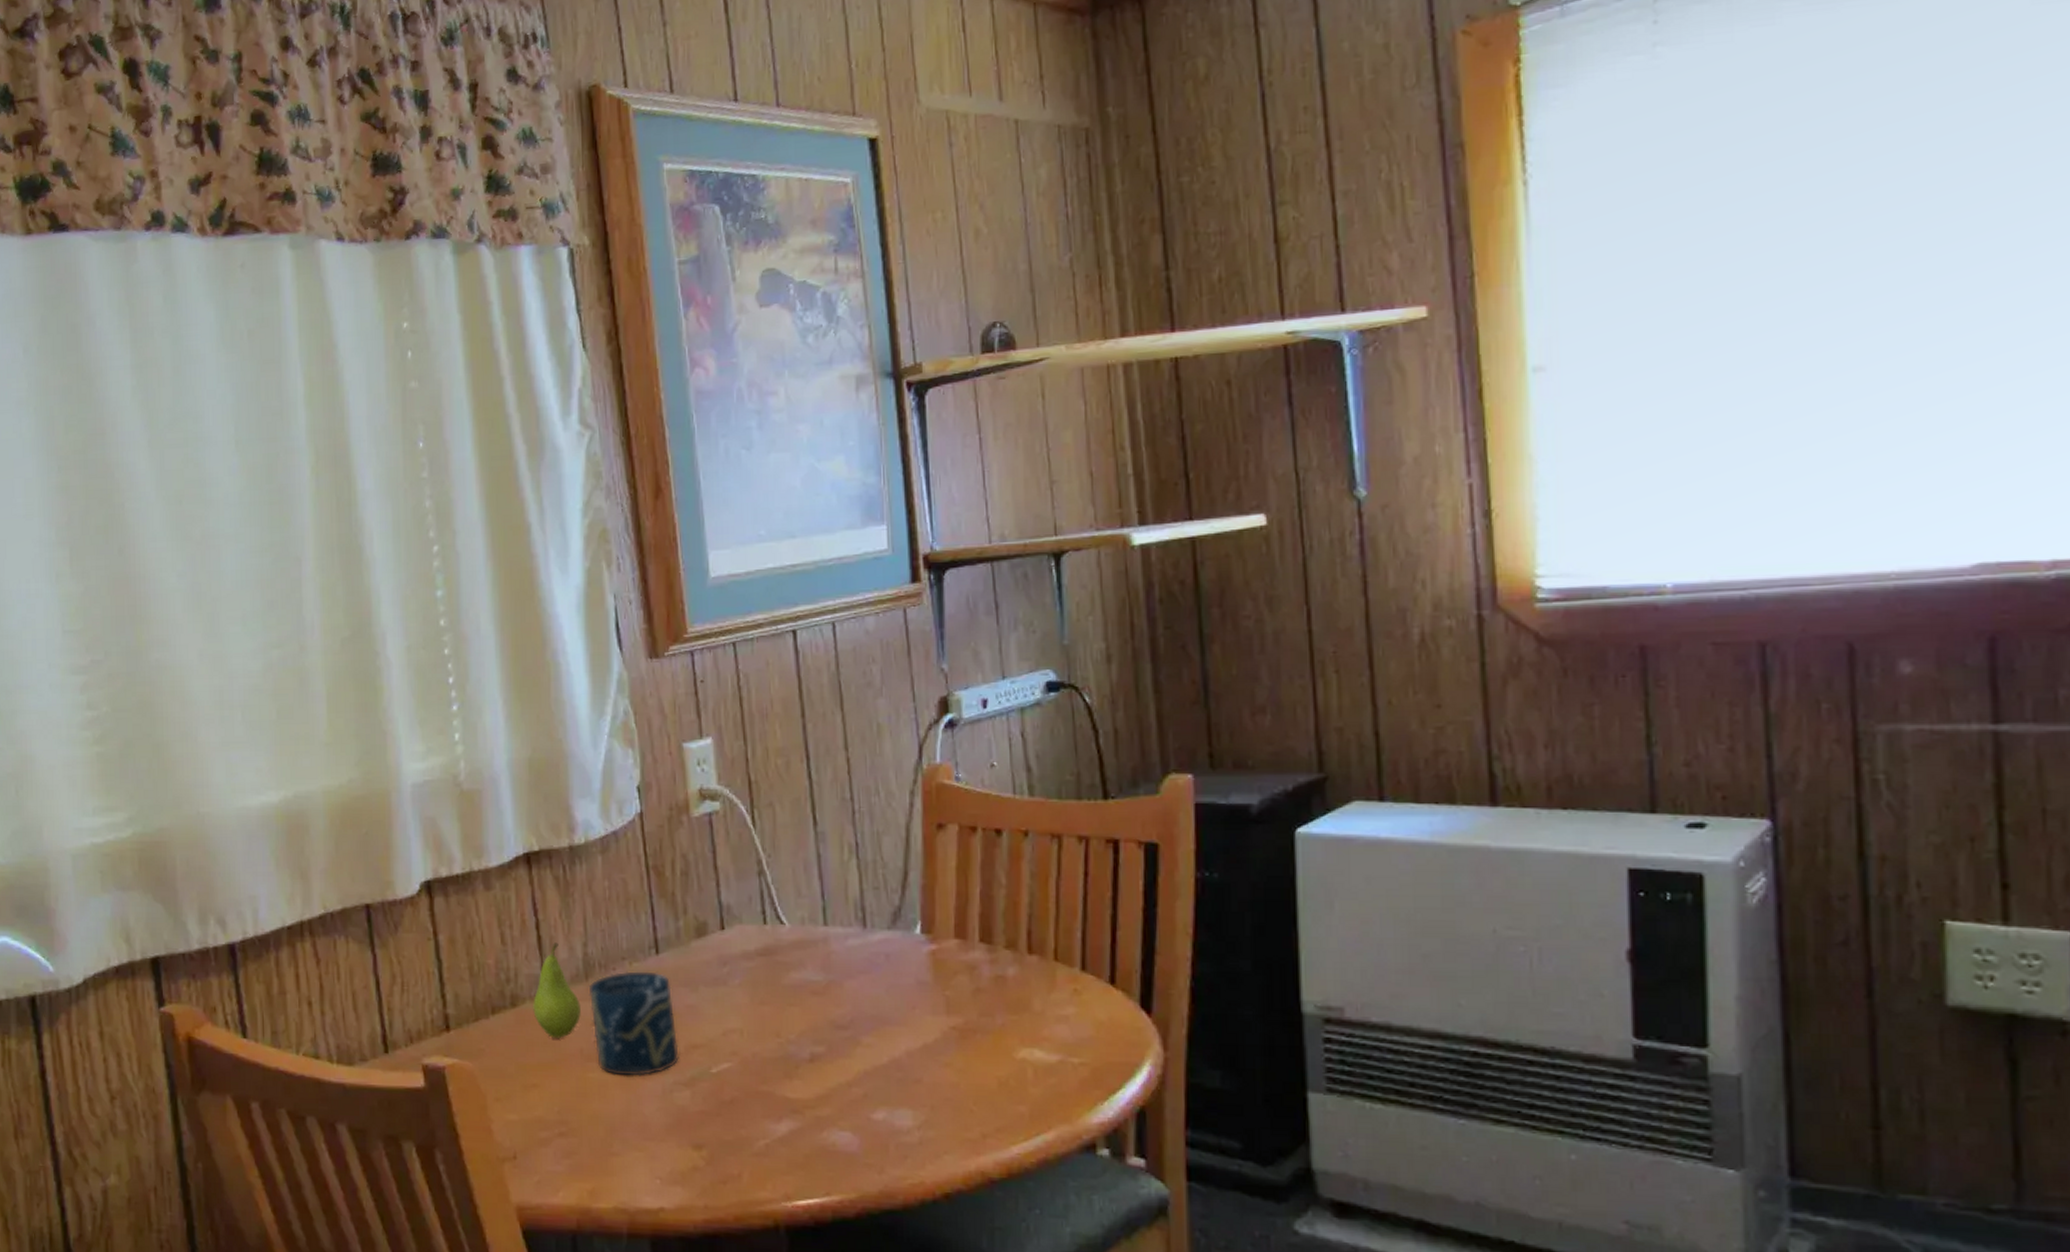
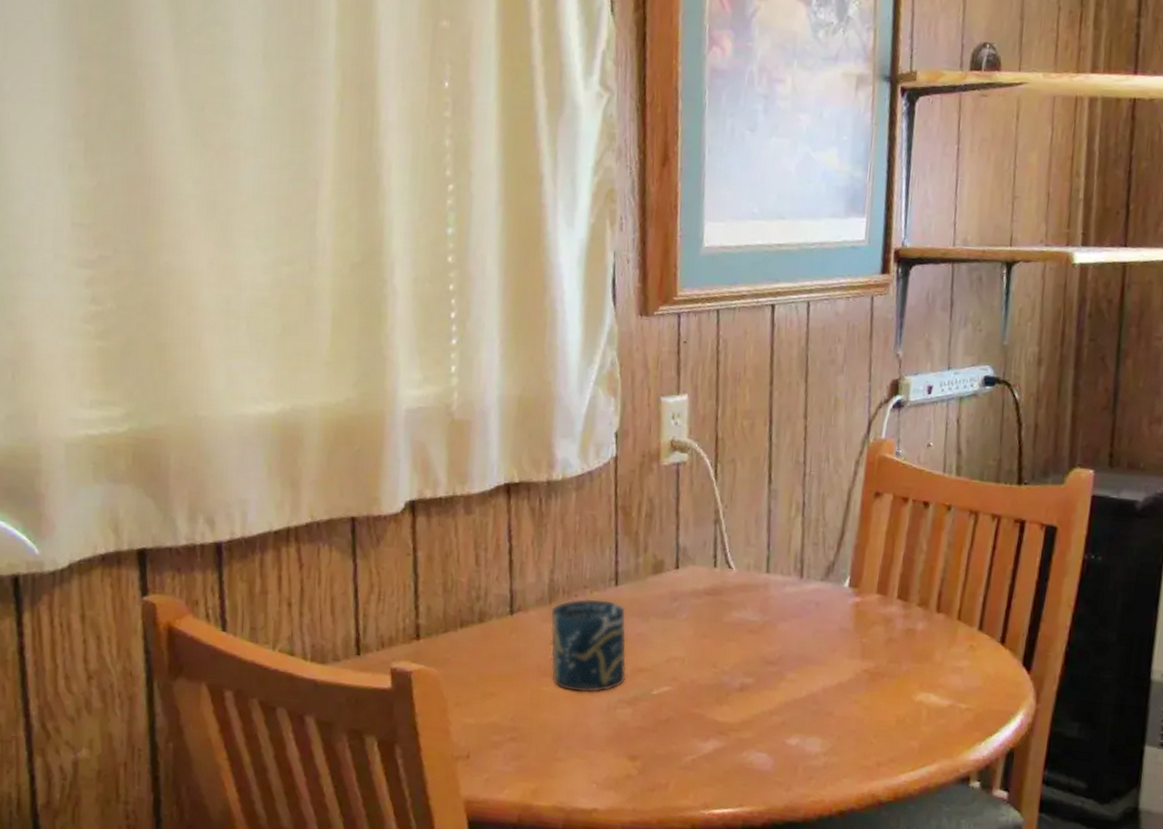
fruit: present [532,942,581,1039] -> none [497,567,542,654]

